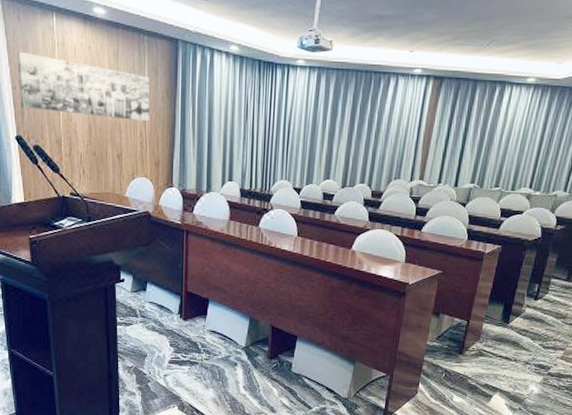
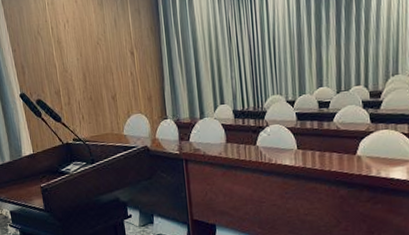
wall art: present [17,51,150,122] -> none [13,17,139,67]

